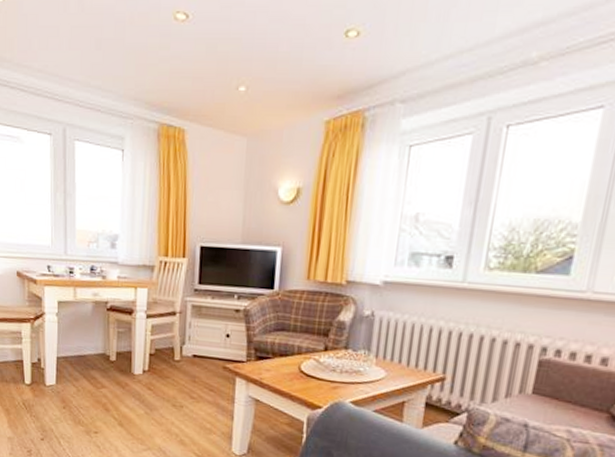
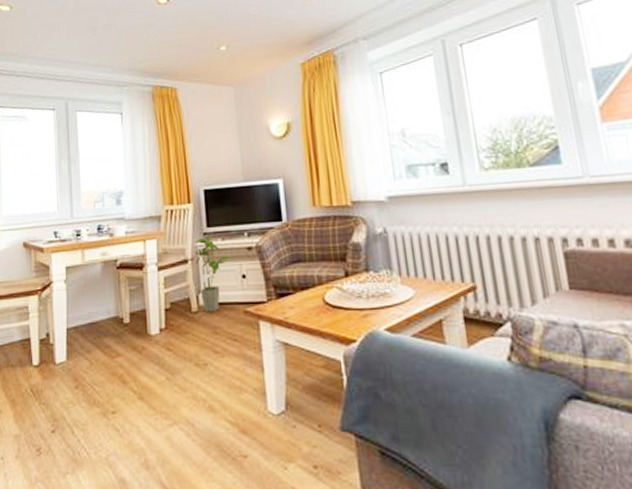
house plant: none [182,293,219,363] -> present [194,236,232,312]

